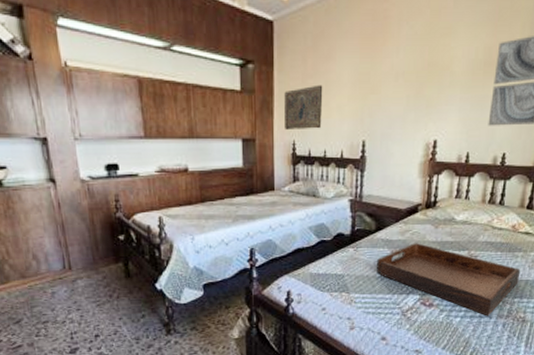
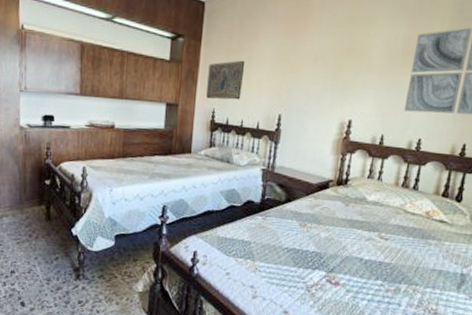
serving tray: present [376,243,521,316] -> none [282,218,434,304]

